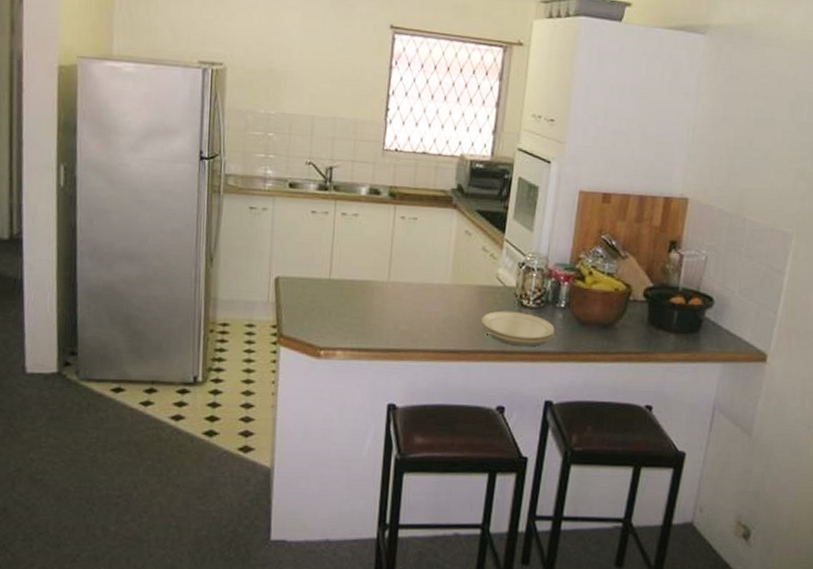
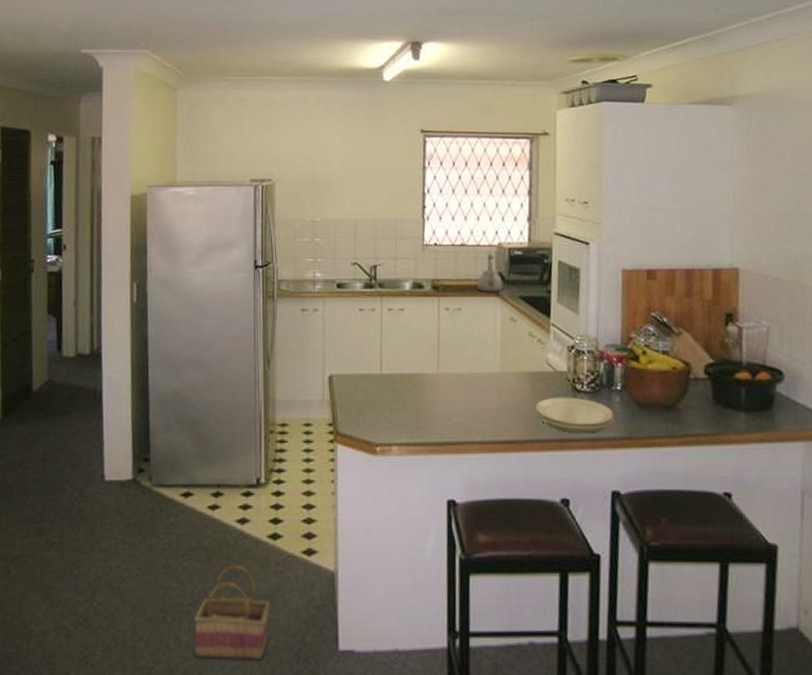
basket: none [122,459,203,551] -> present [193,564,270,663]
kettle: none [434,163,463,204] -> present [476,253,505,292]

